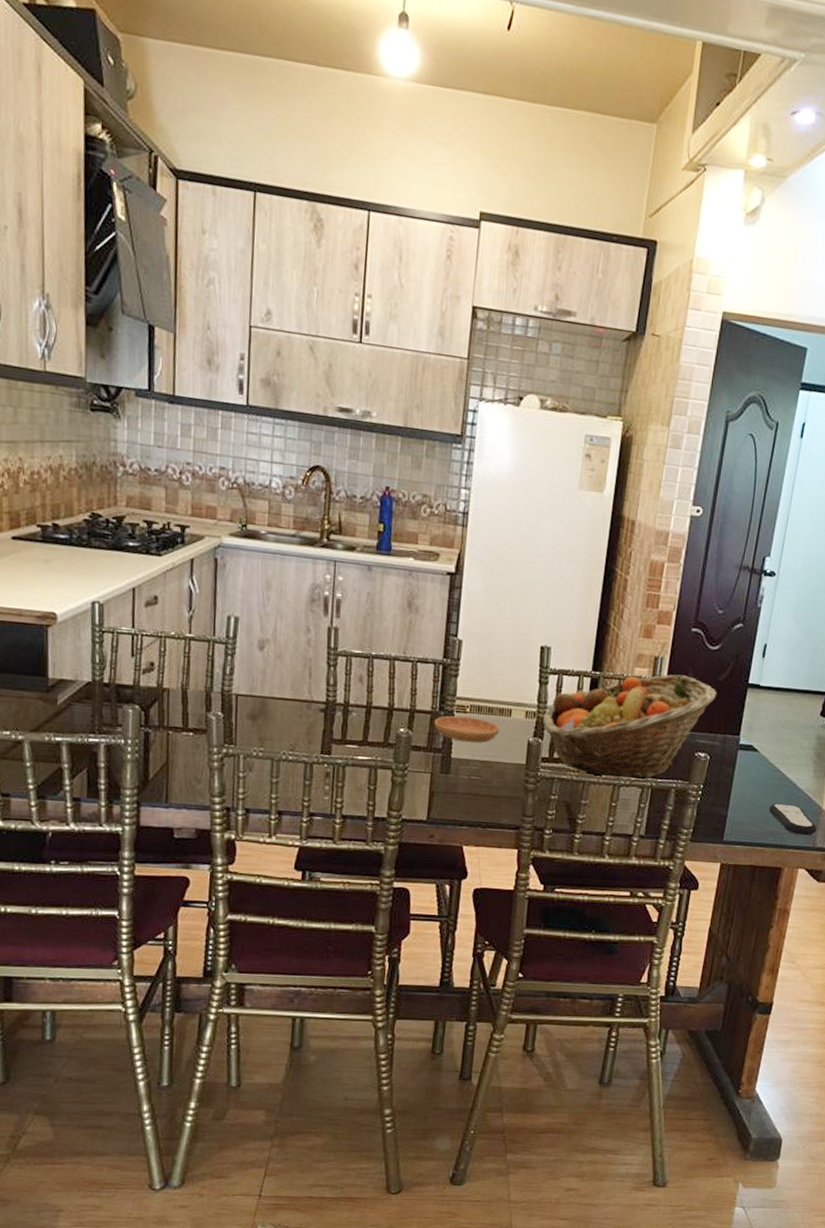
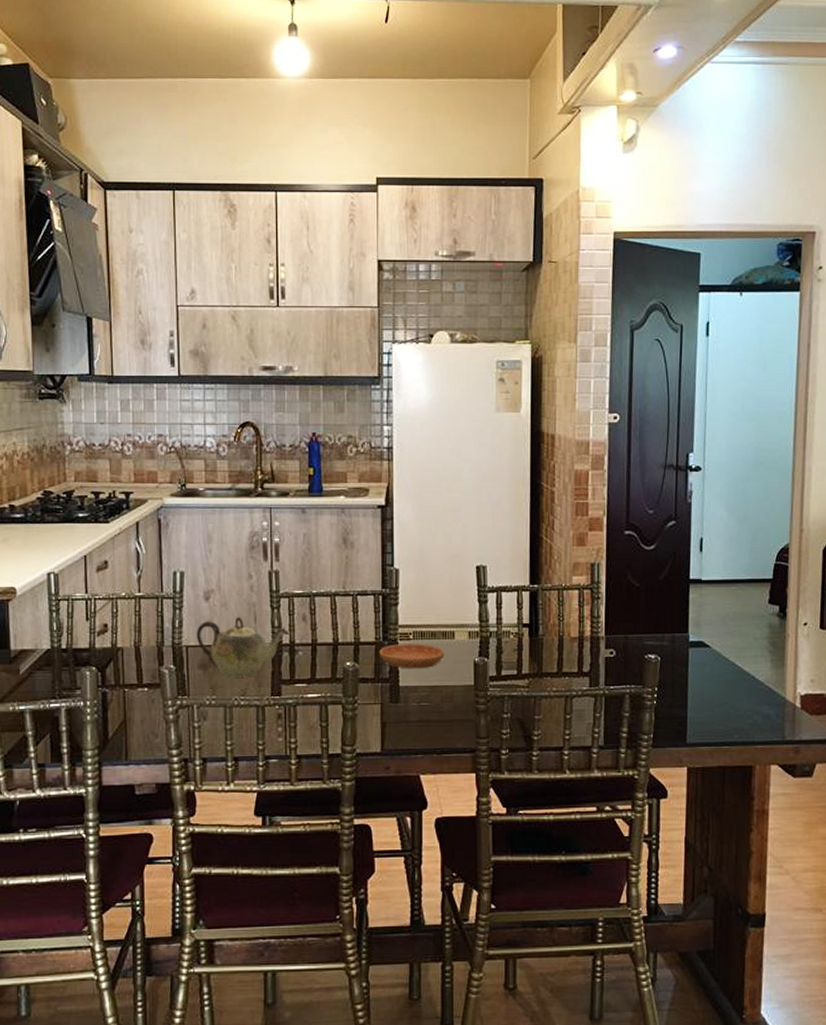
teapot: none [247,669,346,733] -> present [196,616,291,678]
fruit basket: present [543,674,717,780] -> none [487,578,659,690]
remote control: present [769,803,817,836] -> none [730,698,784,730]

